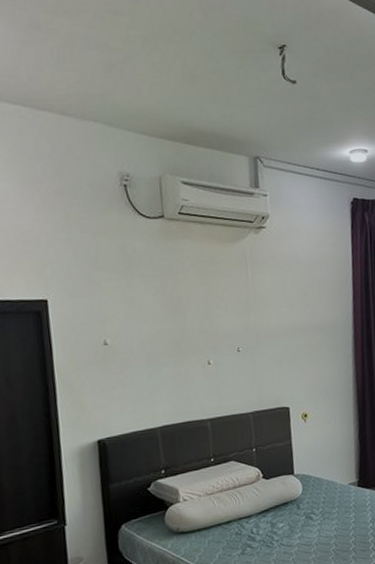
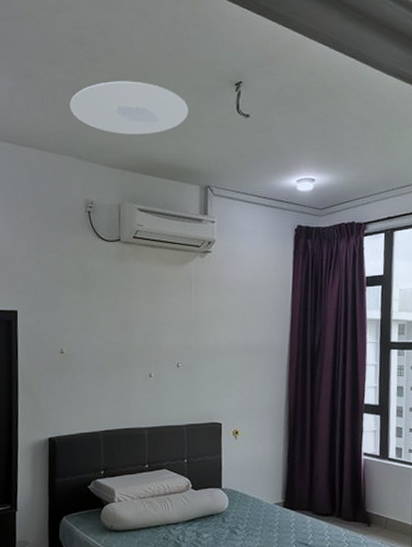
ceiling light: none [91,38,230,99] -> present [69,81,188,135]

